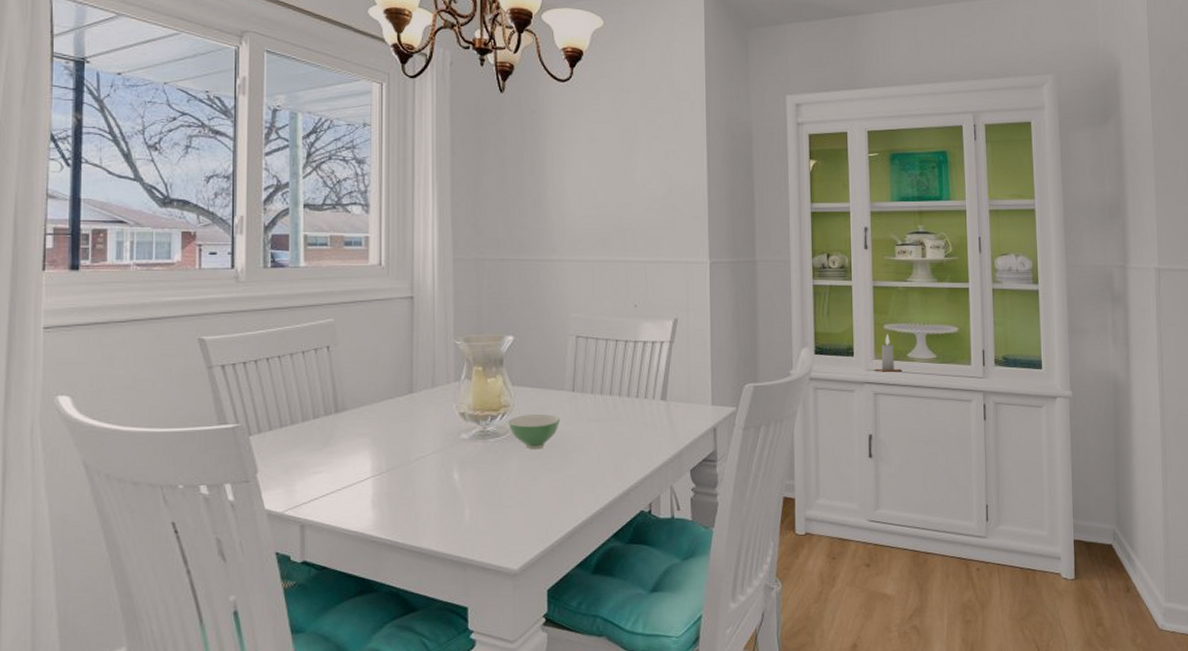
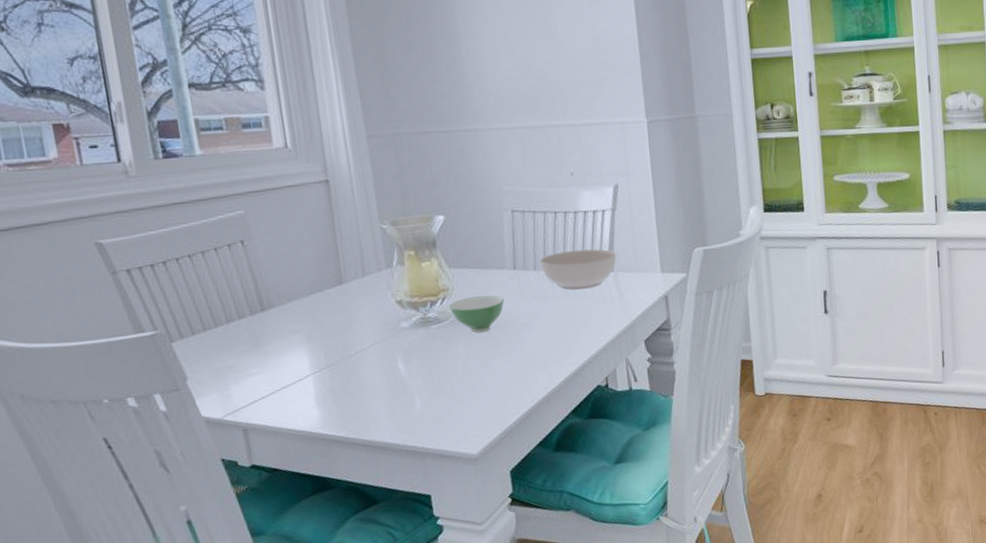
bowl: none [597,377,671,415] -> present [539,248,617,290]
candle: present [874,334,901,372] -> none [826,186,853,226]

